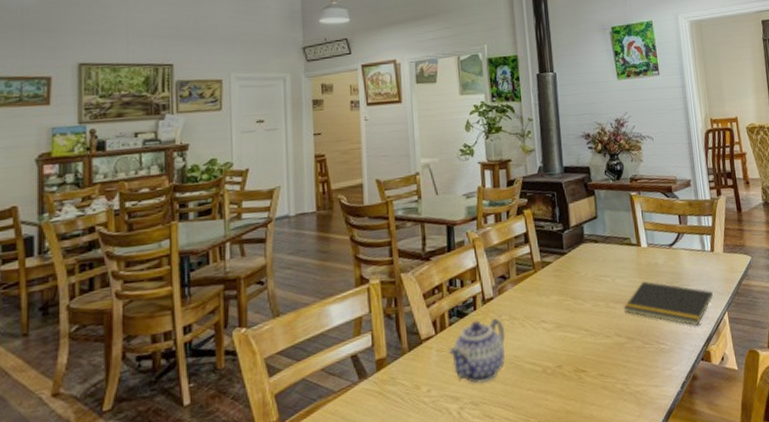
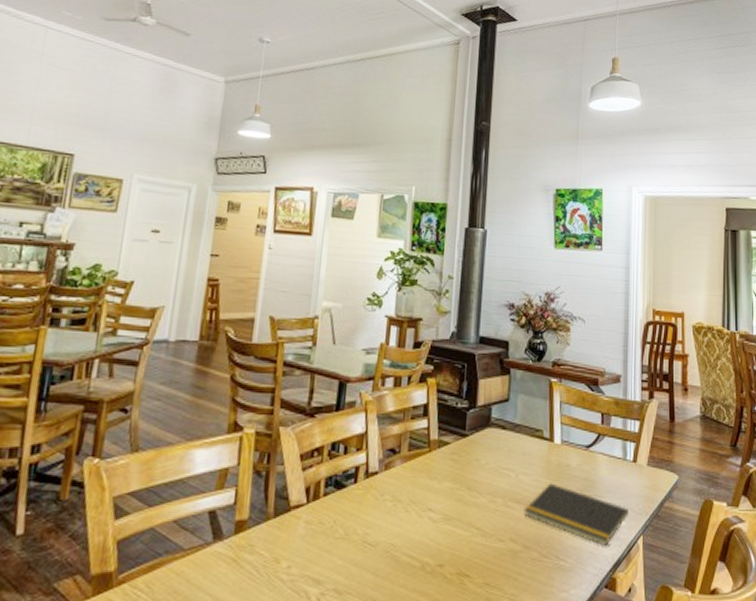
teapot: present [449,319,506,384] -> none [318,495,386,570]

